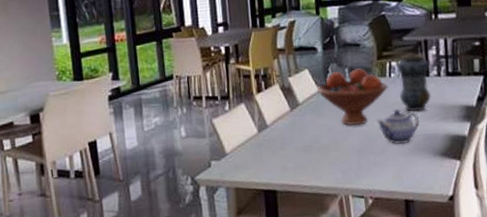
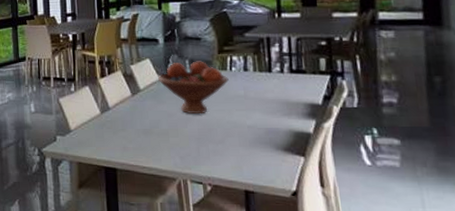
teapot: present [376,110,420,144] -> none [216,102,261,136]
vase: present [397,53,432,112] -> none [238,49,274,105]

